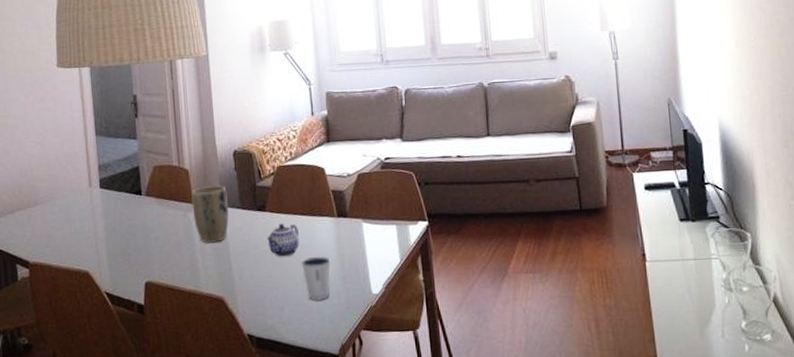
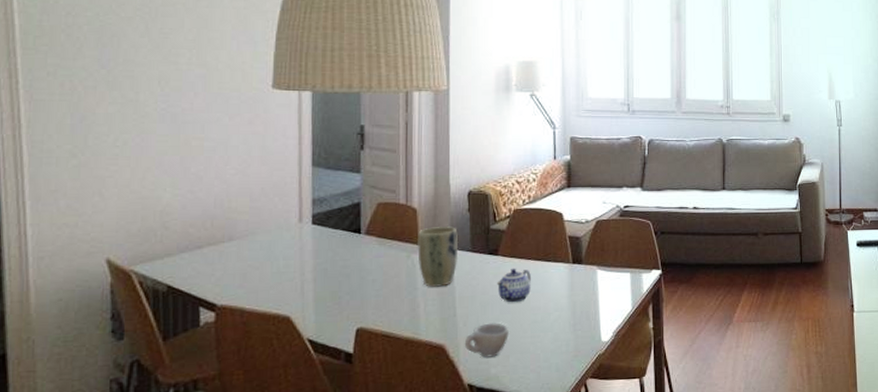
cup: none [241,276,282,309] -> present [464,323,509,358]
dixie cup: present [302,256,331,300] -> none [532,302,562,348]

